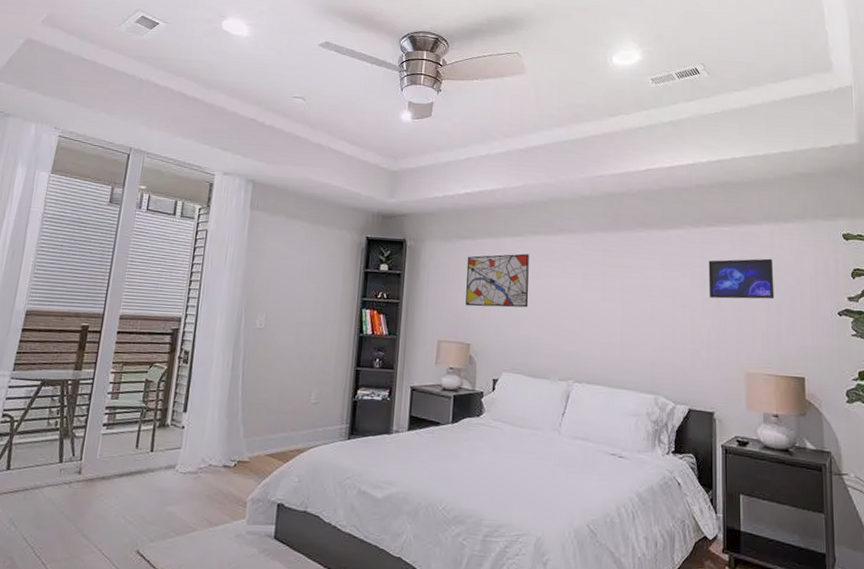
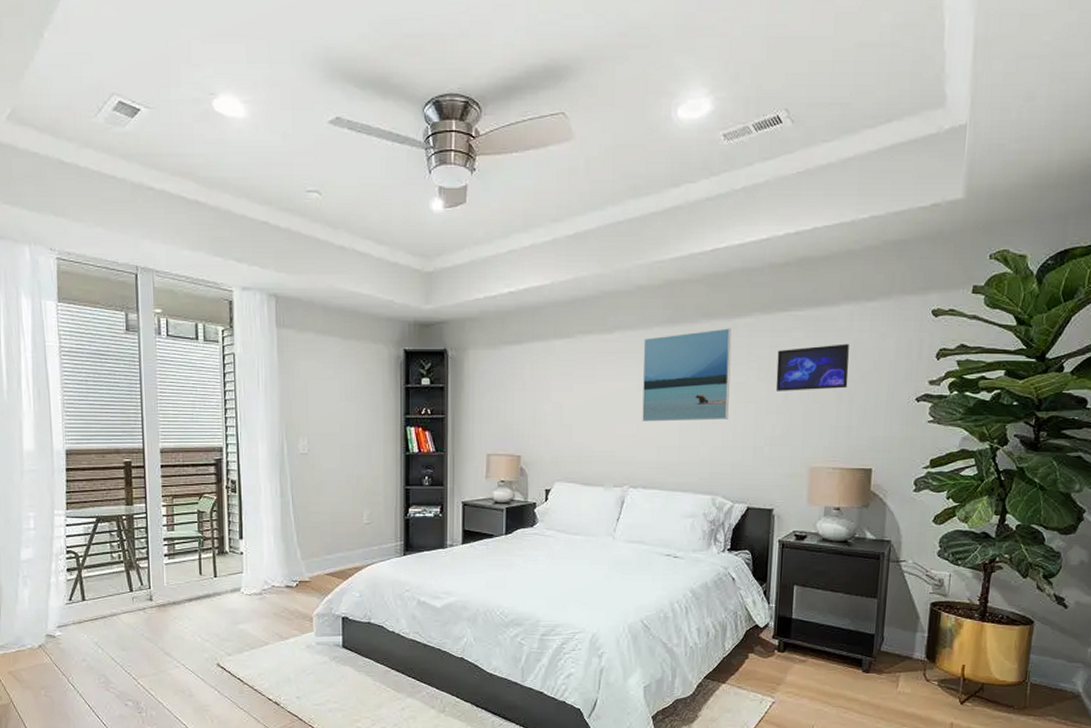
wall art: present [465,253,529,308] -> none [513,356,581,417]
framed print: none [586,237,667,322] -> present [642,328,732,422]

